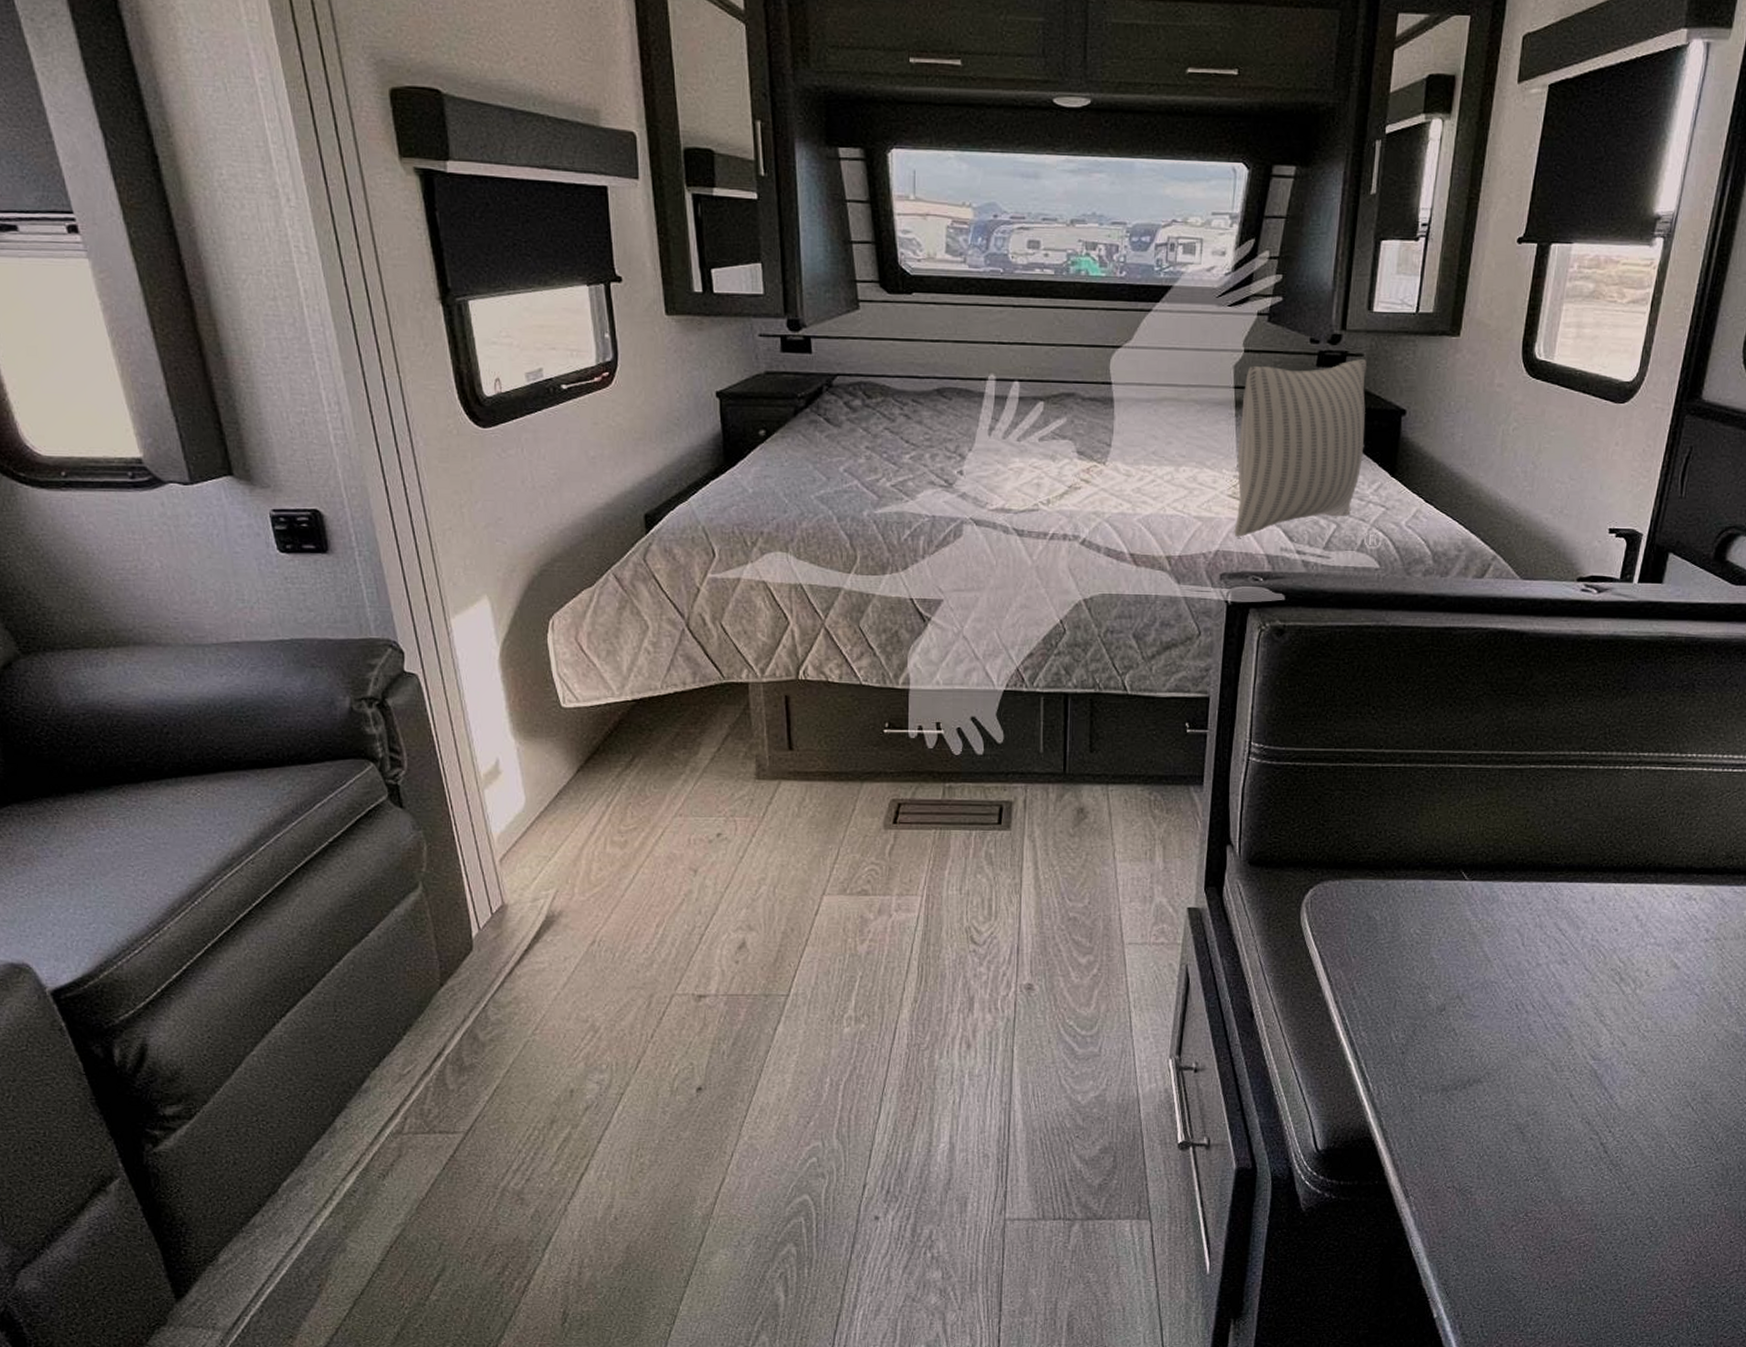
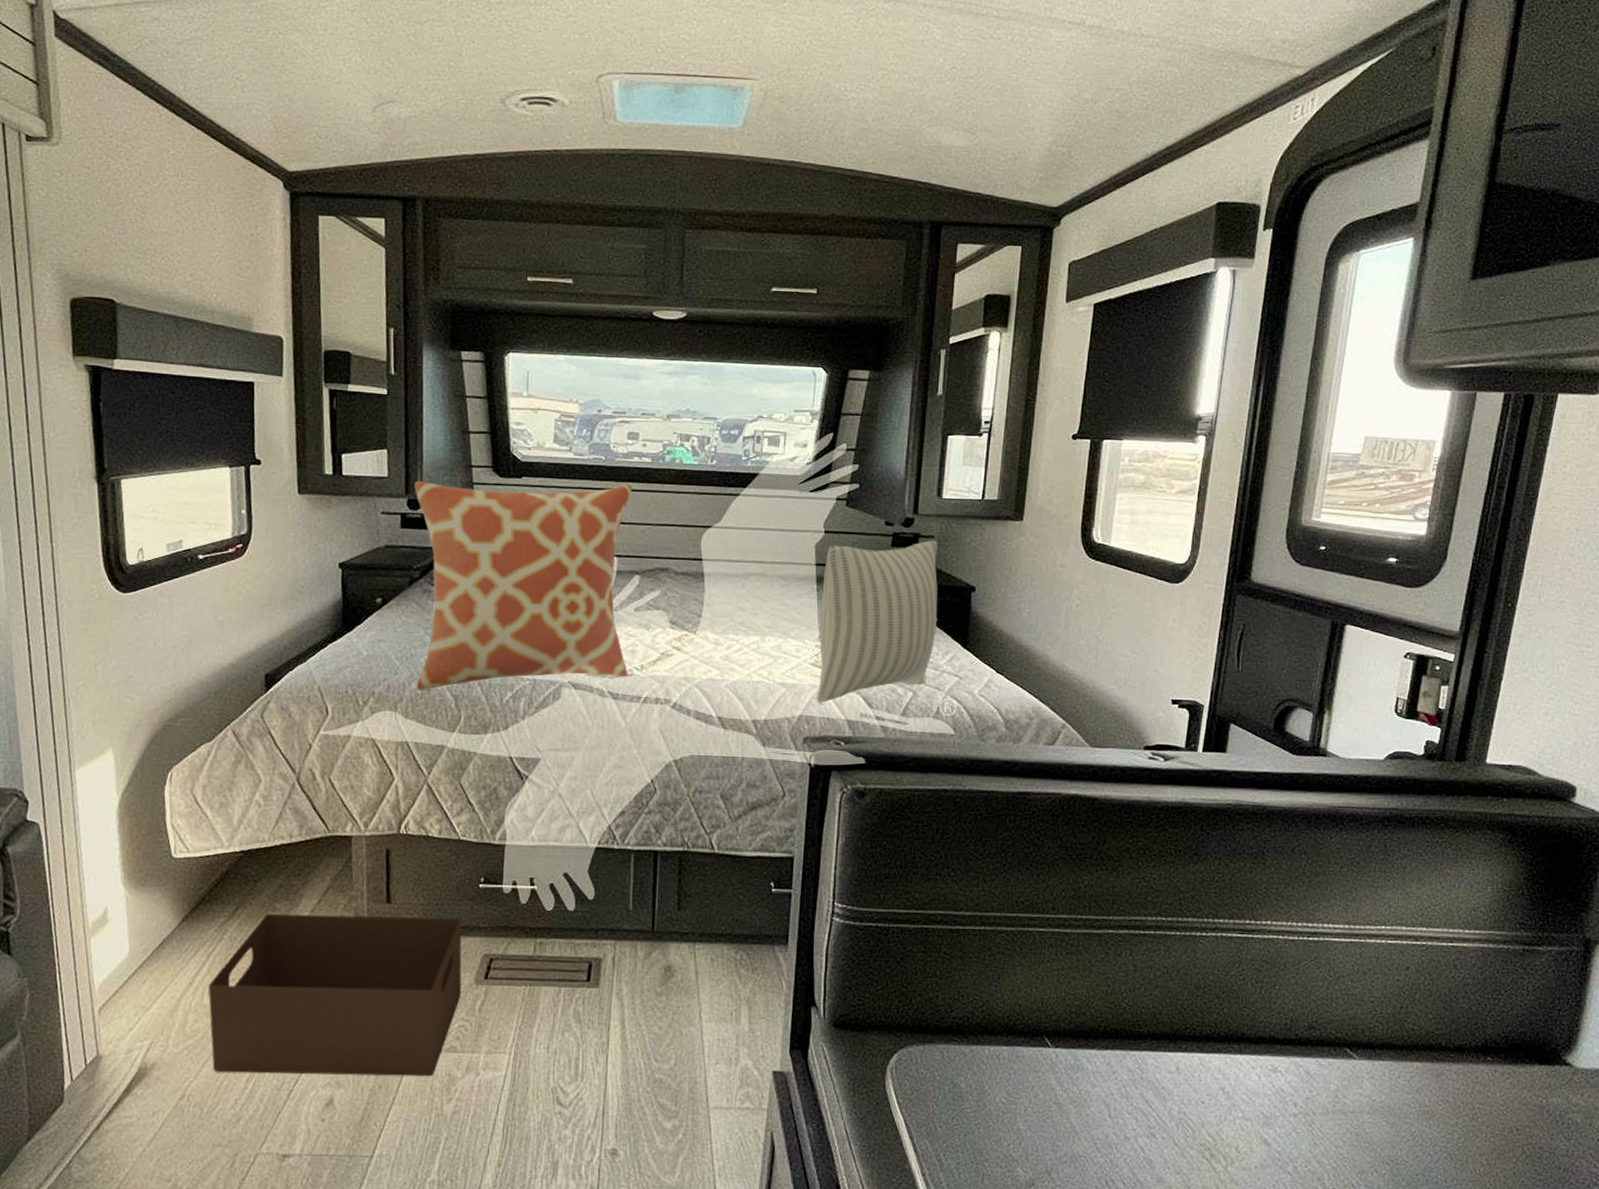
storage basket: none [610,762,871,919] -> present [208,913,462,1076]
pillow: none [794,298,1034,530] -> present [414,480,632,691]

